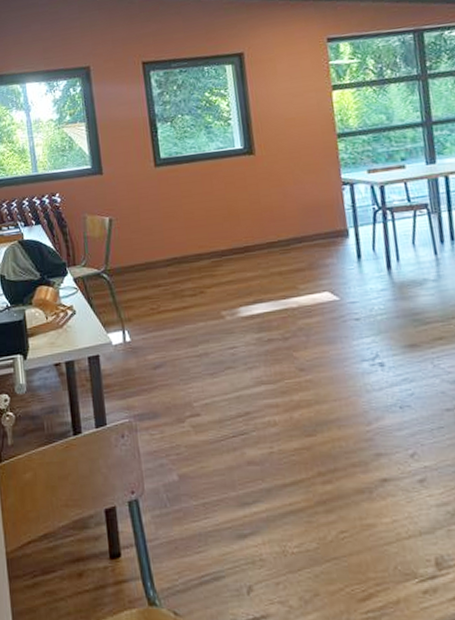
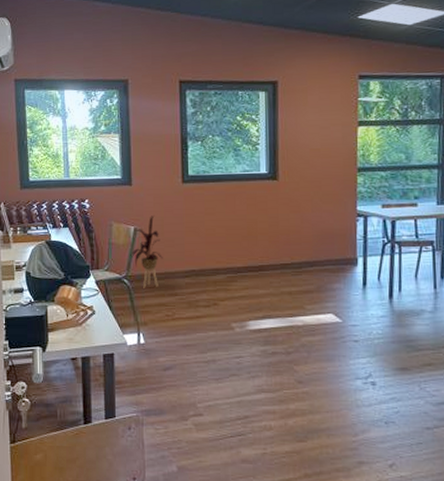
house plant: none [107,204,142,282] -> present [130,215,163,288]

